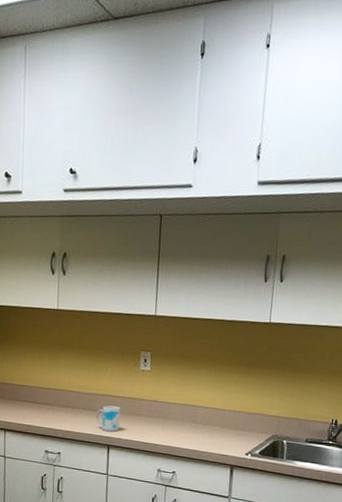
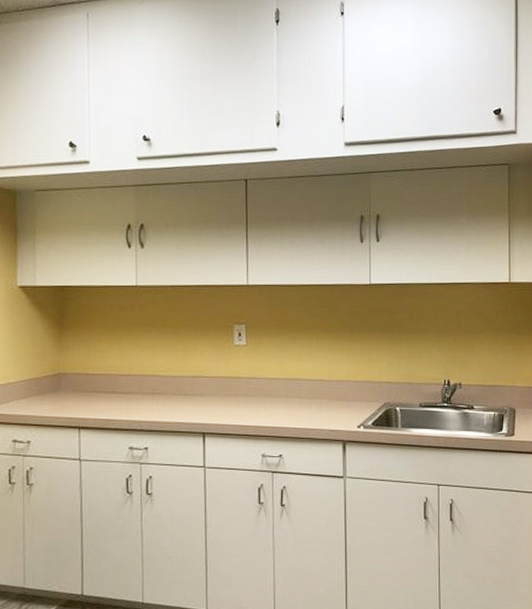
mug: present [96,405,121,432] -> none [187,388,215,417]

